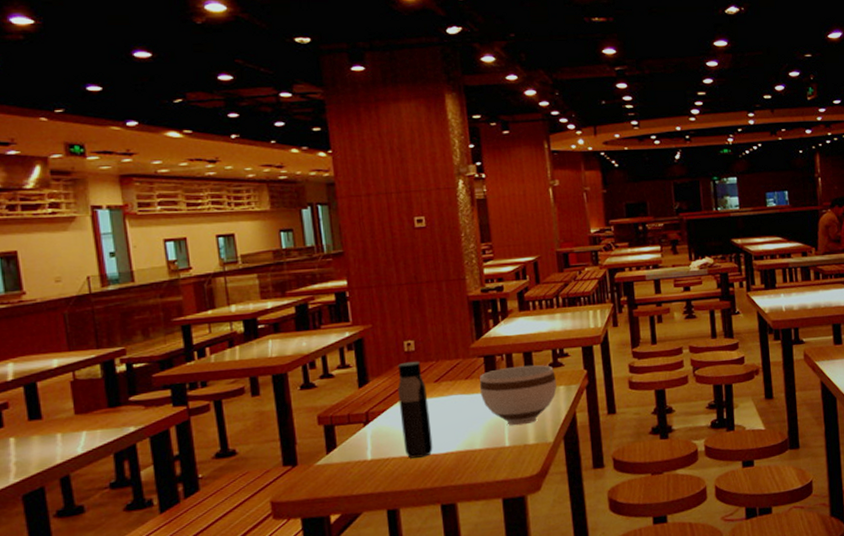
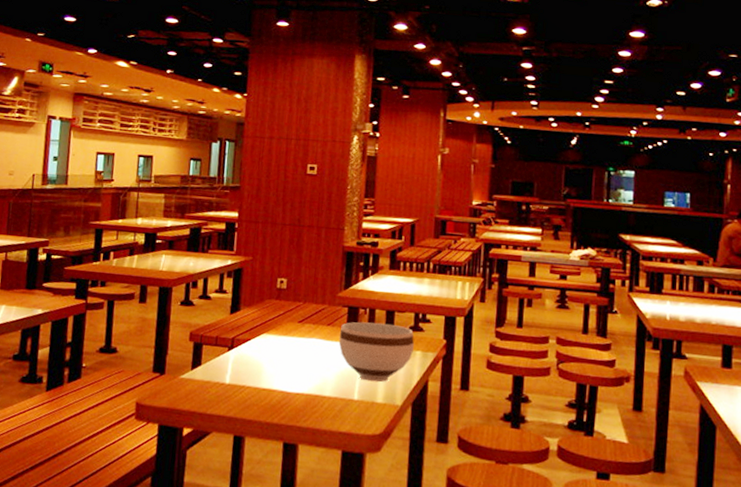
water bottle: present [397,361,433,458] -> none [260,298,290,393]

